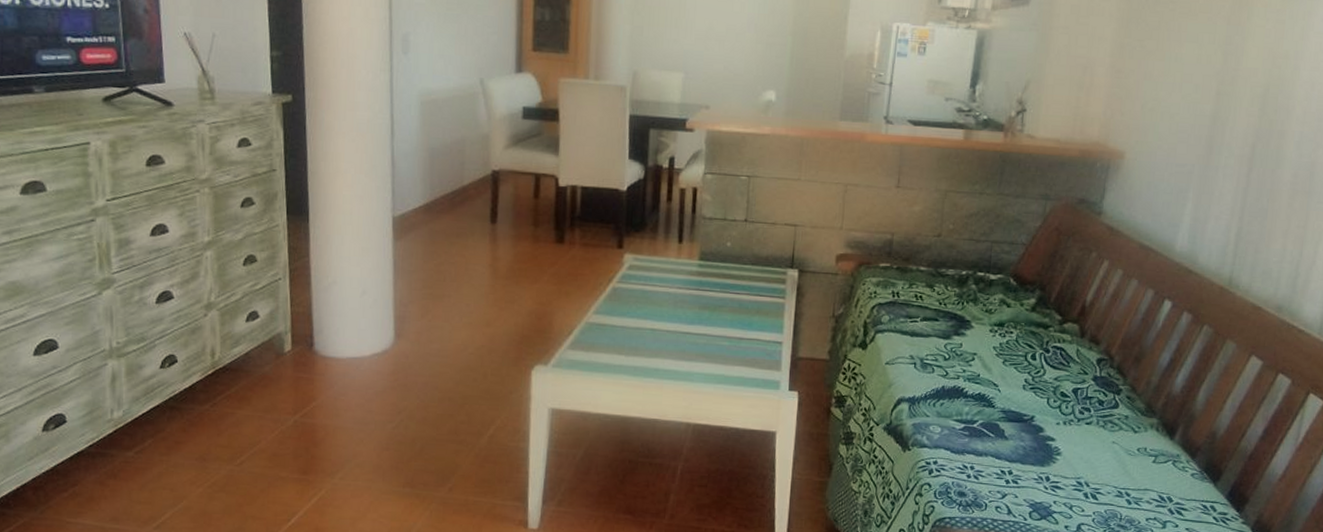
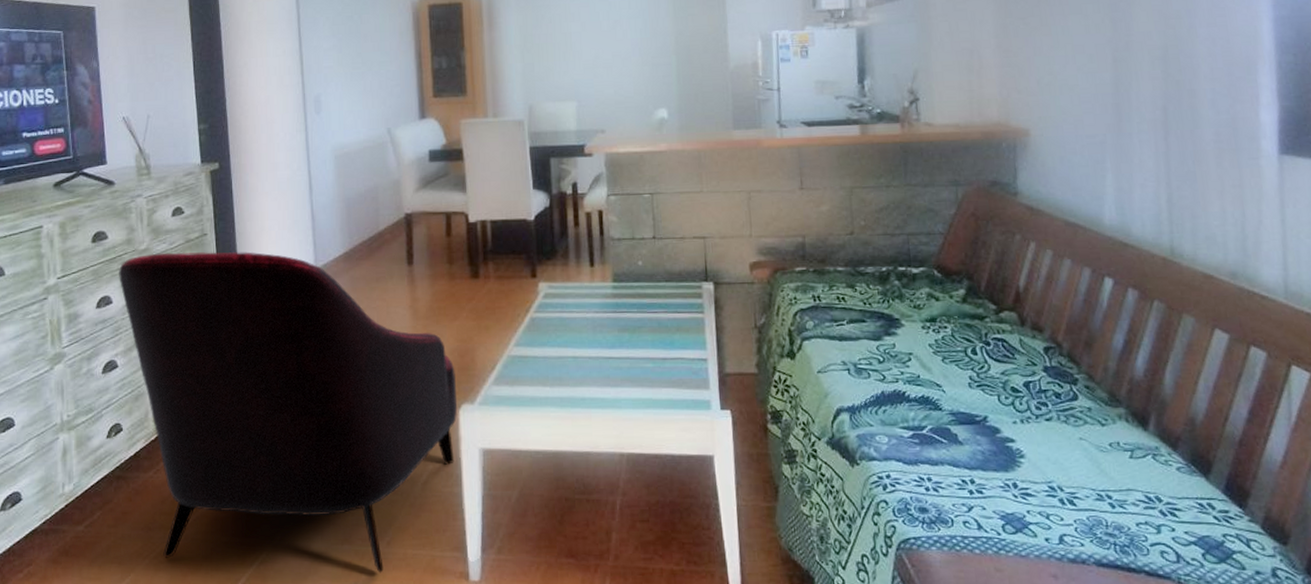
armchair: none [176,184,531,516] -> present [119,252,458,573]

